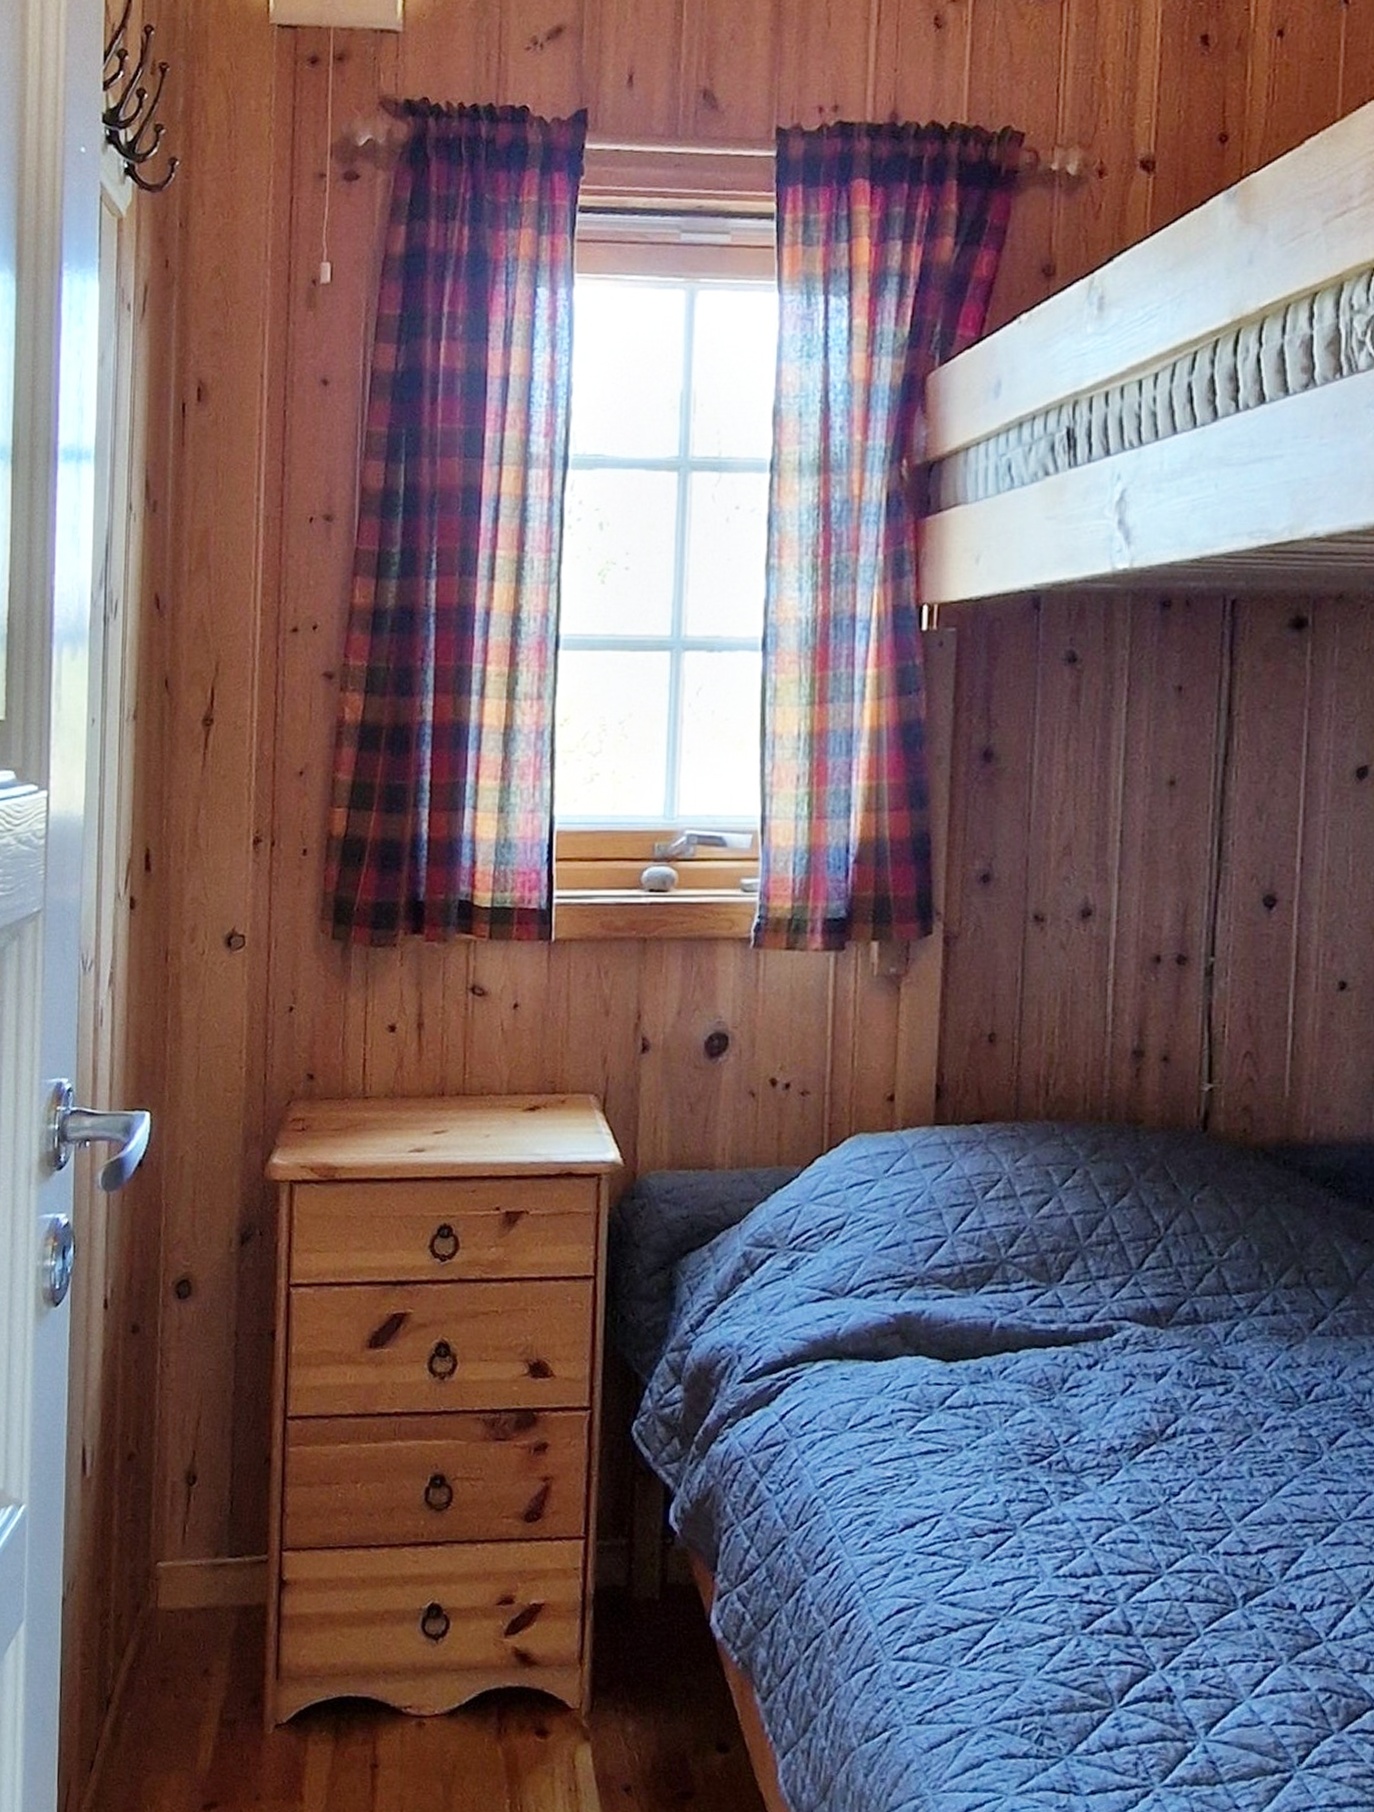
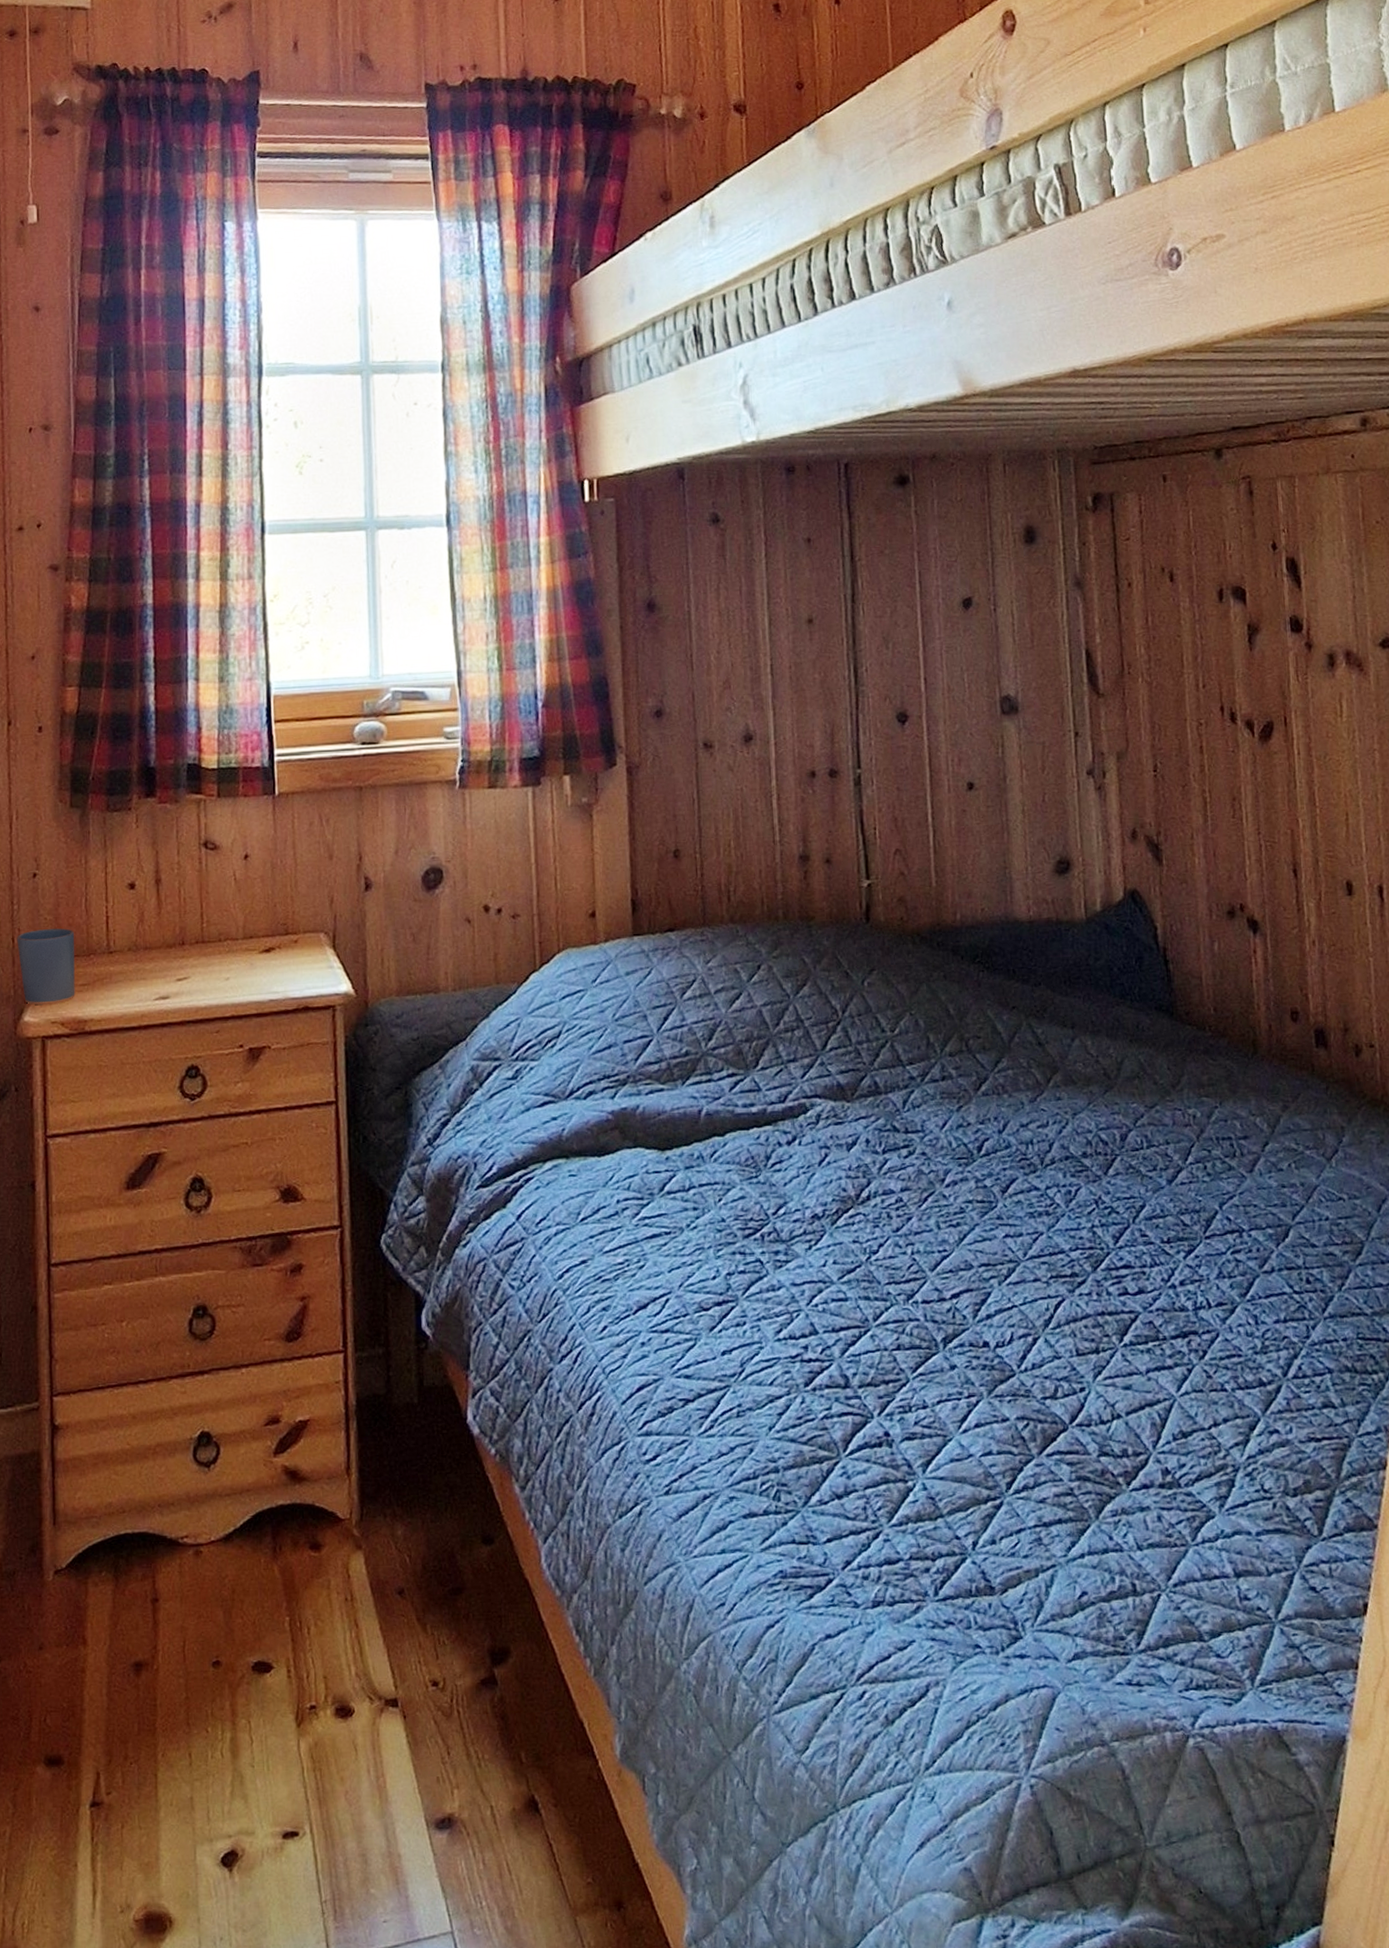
mug: none [269,1067,330,1148] -> present [17,928,75,1006]

